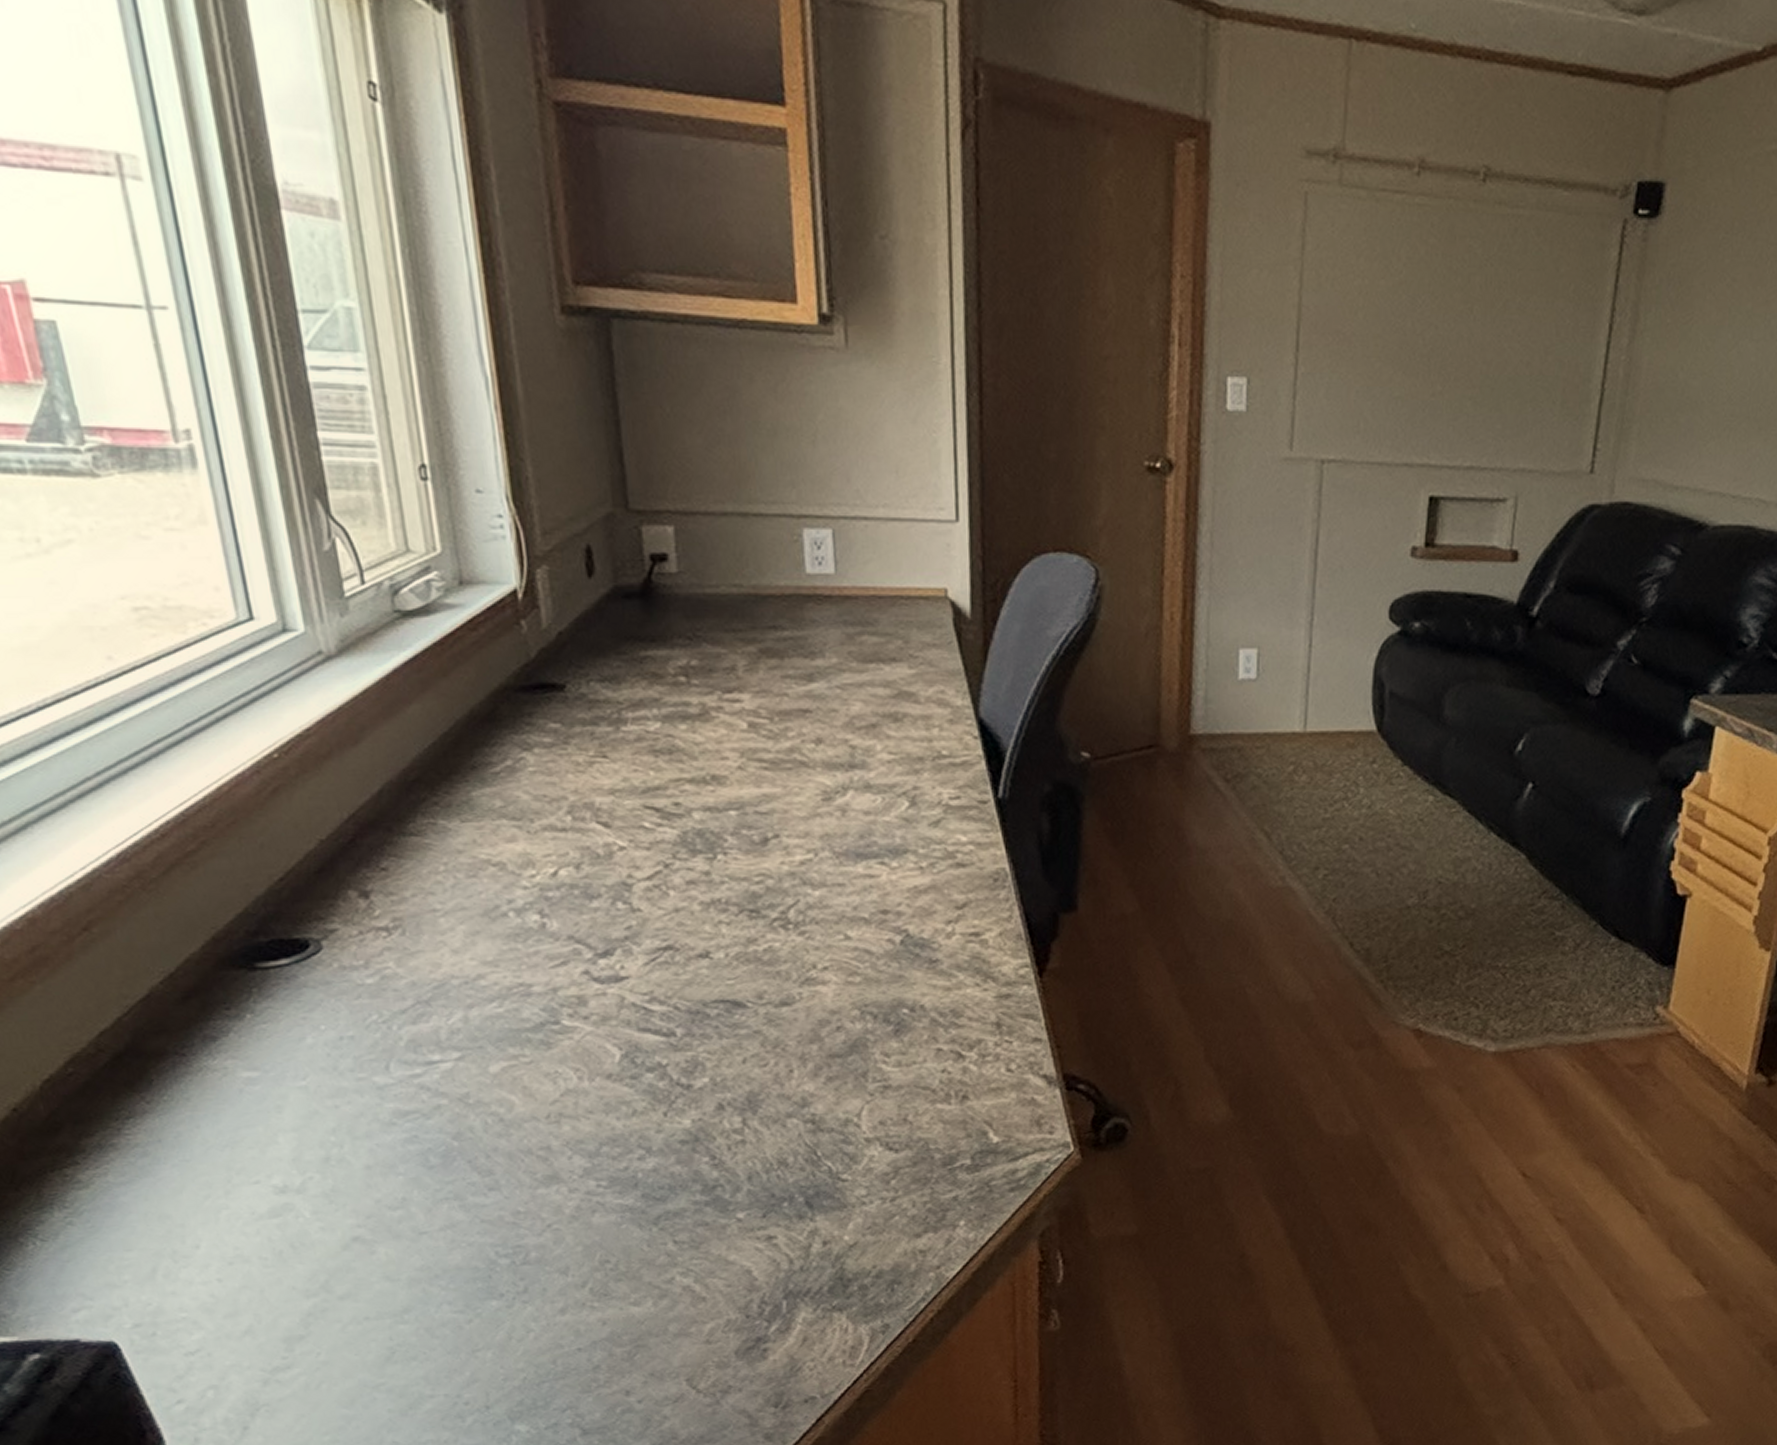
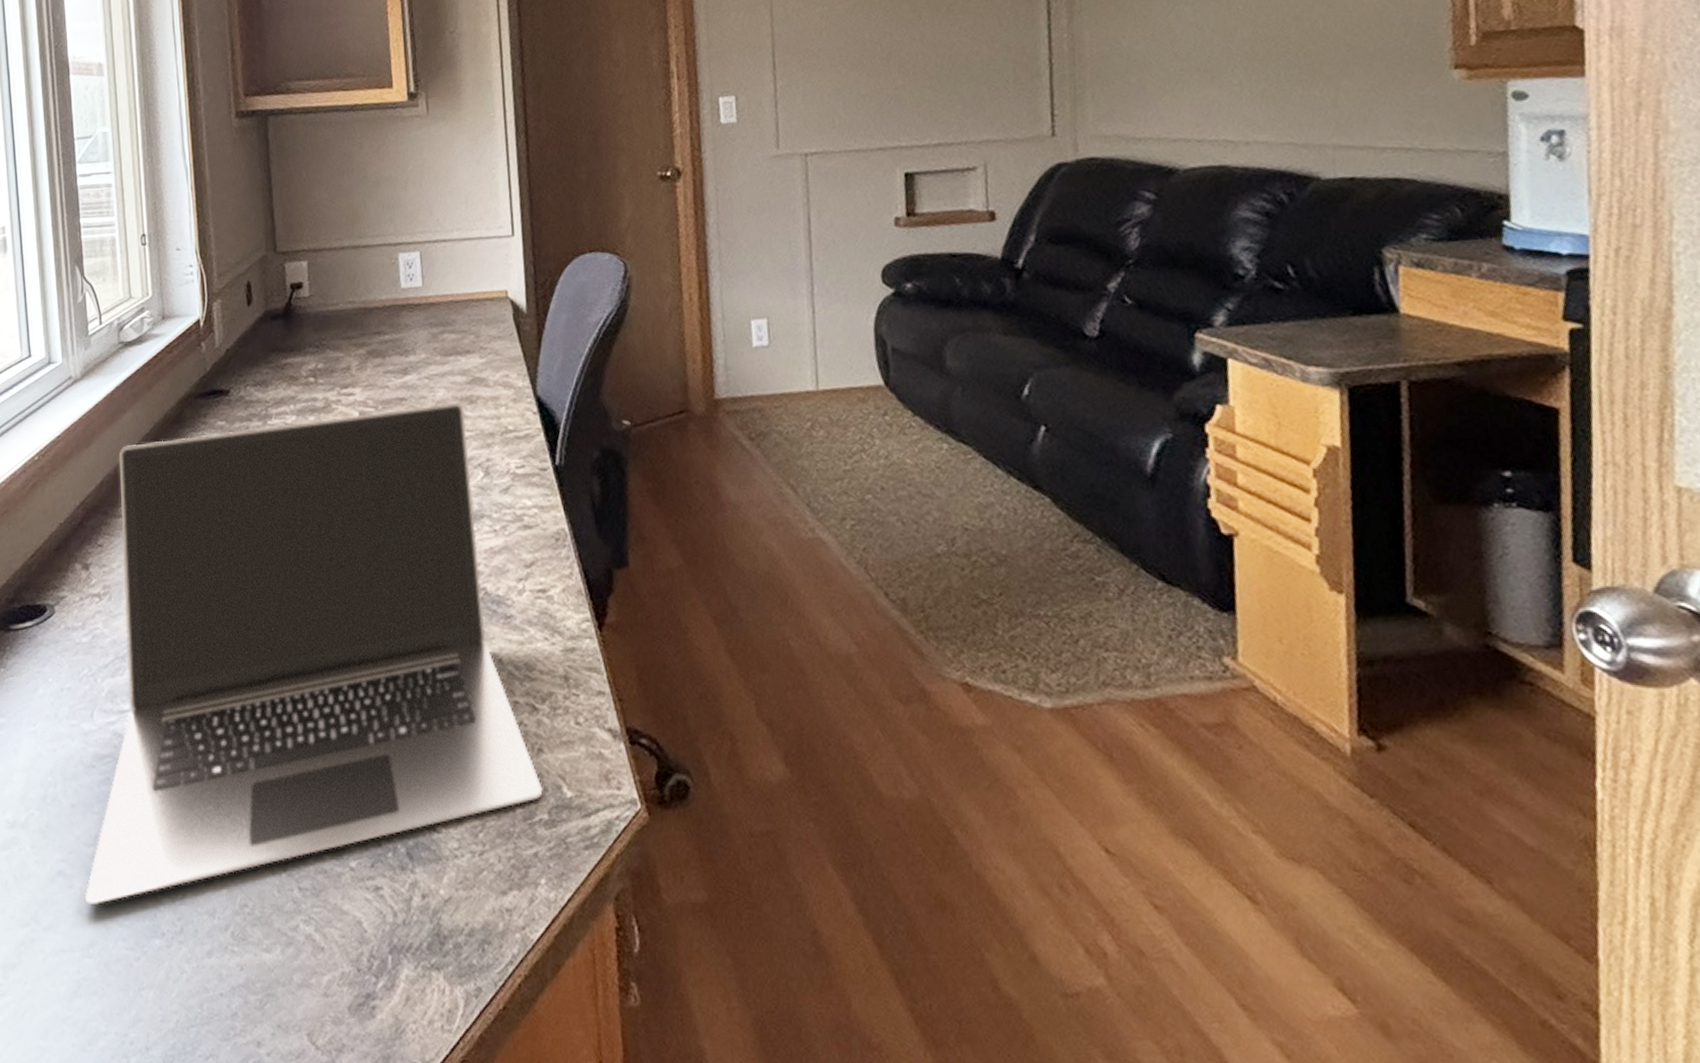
laptop: none [393,719,966,1270] -> present [85,402,543,905]

